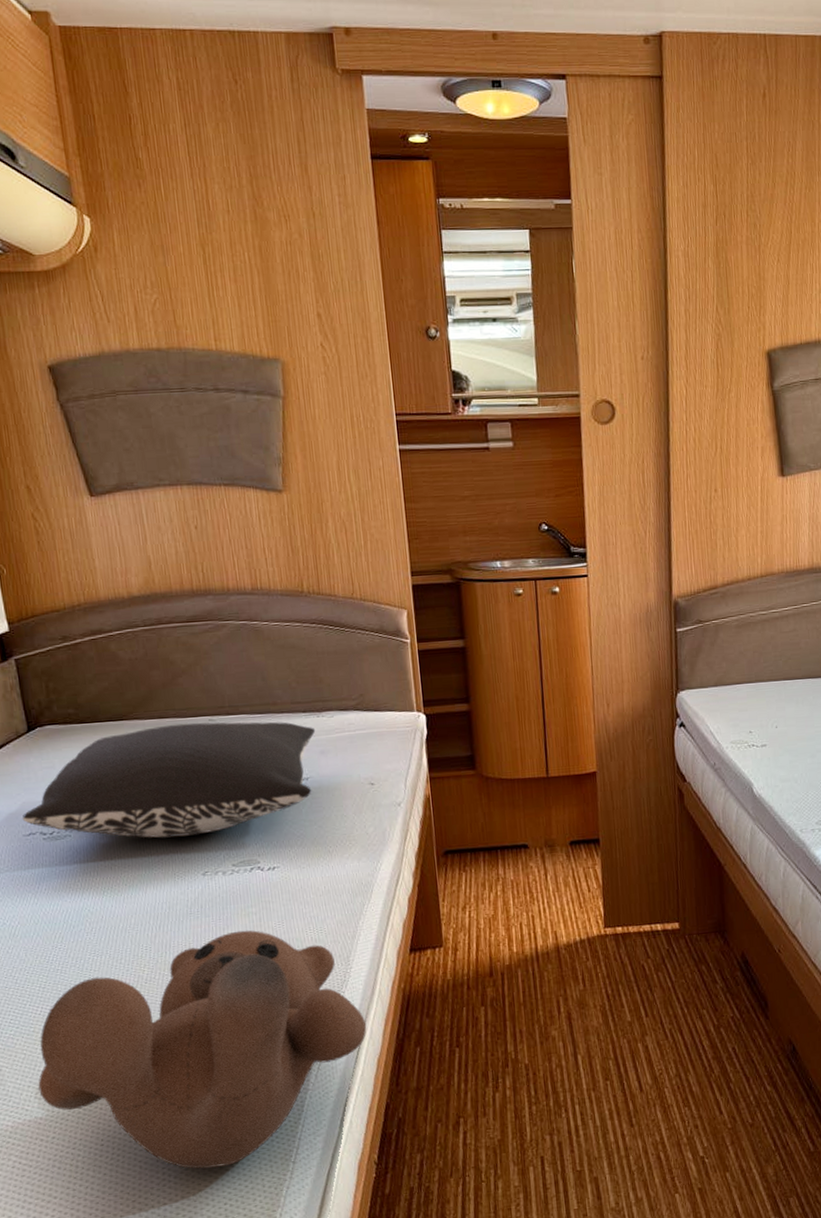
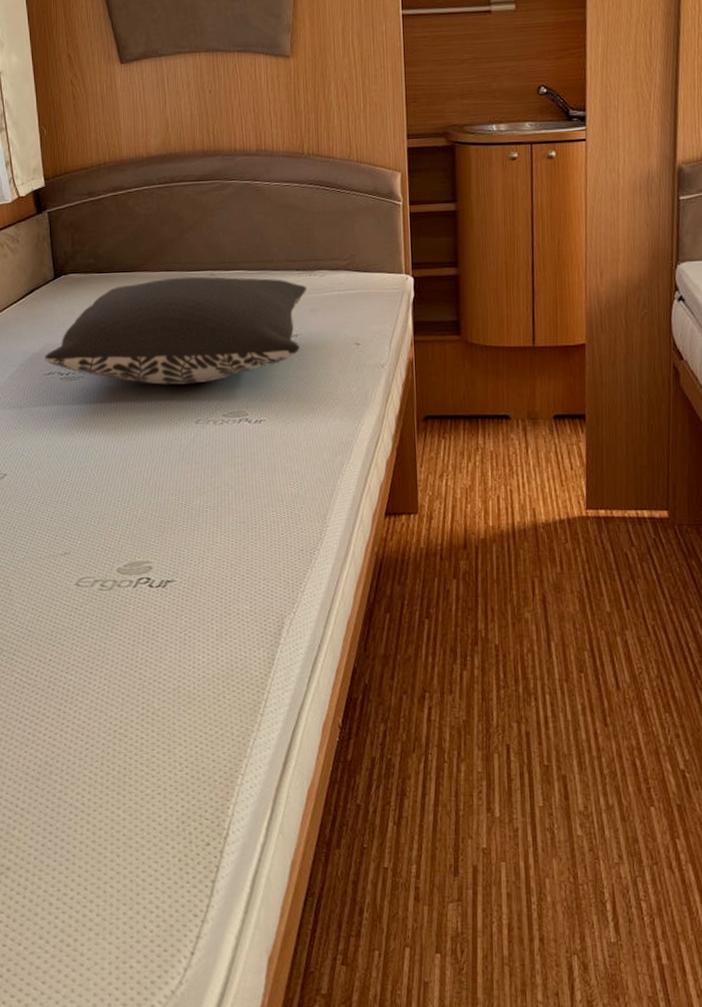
teddy bear: present [38,930,367,1169] -> none [41,479,339,709]

